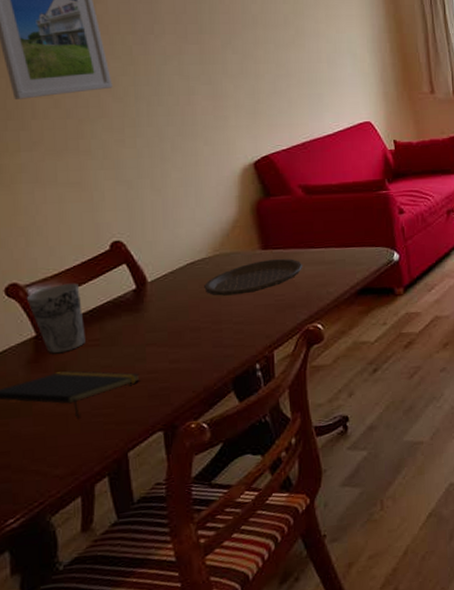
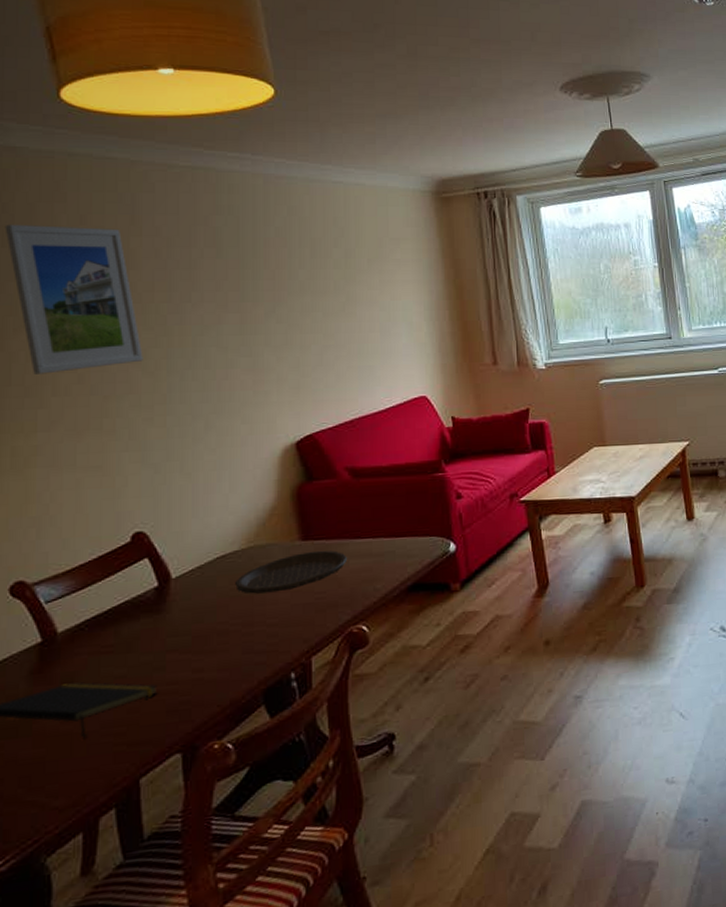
cup: present [26,283,85,354] -> none [33,580,98,663]

